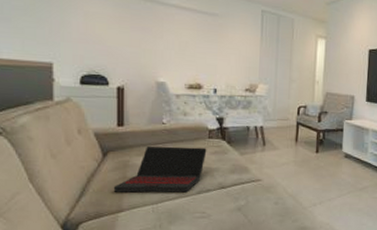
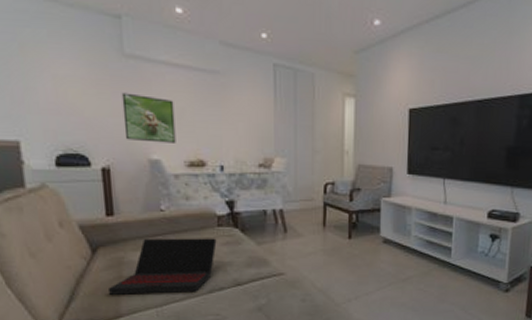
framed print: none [138,28,180,70] -> present [121,92,176,143]

